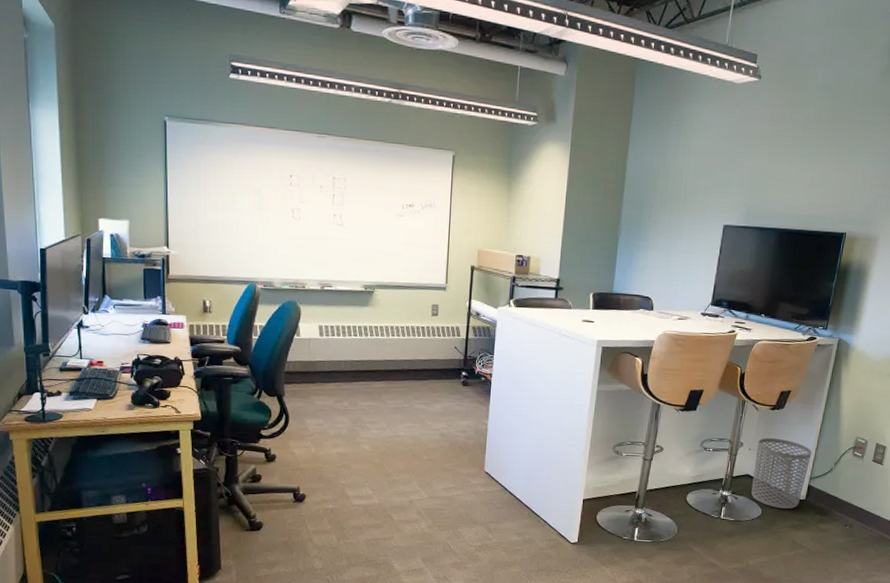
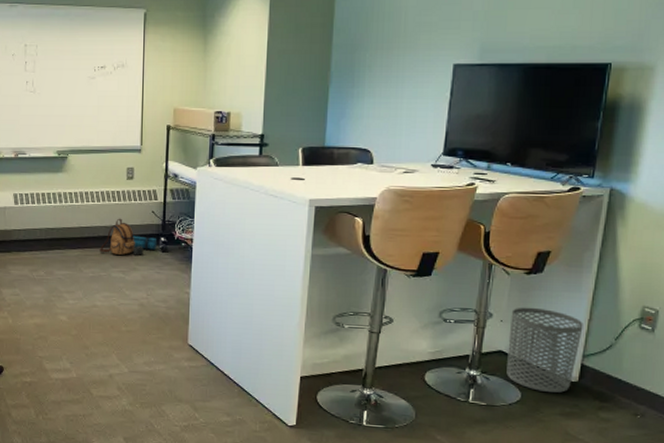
backpack: none [403,352,459,388] -> present [99,218,157,255]

